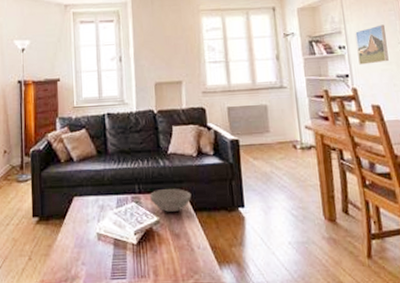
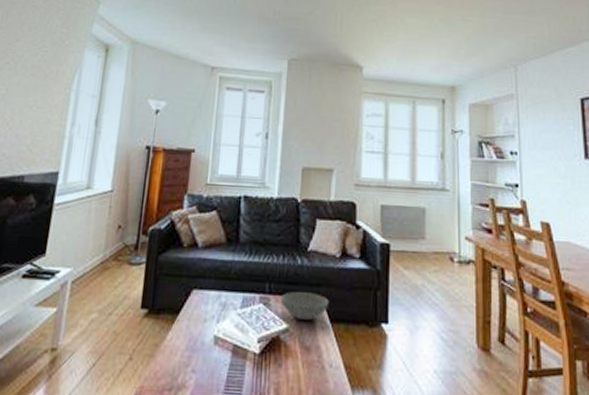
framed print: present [355,24,389,65] -> none [529,133,563,176]

